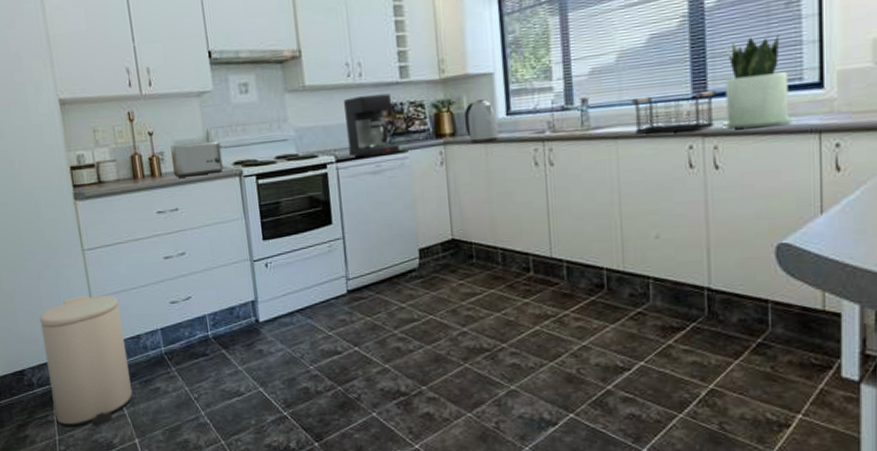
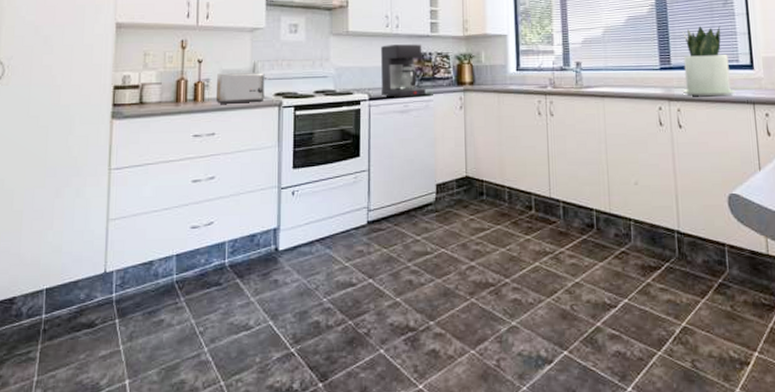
pedal bin: present [39,295,133,427] -> none [39,216,137,366]
kettle: present [463,99,499,144] -> none [481,56,510,93]
dish rack: present [631,89,717,135] -> none [614,63,678,97]

